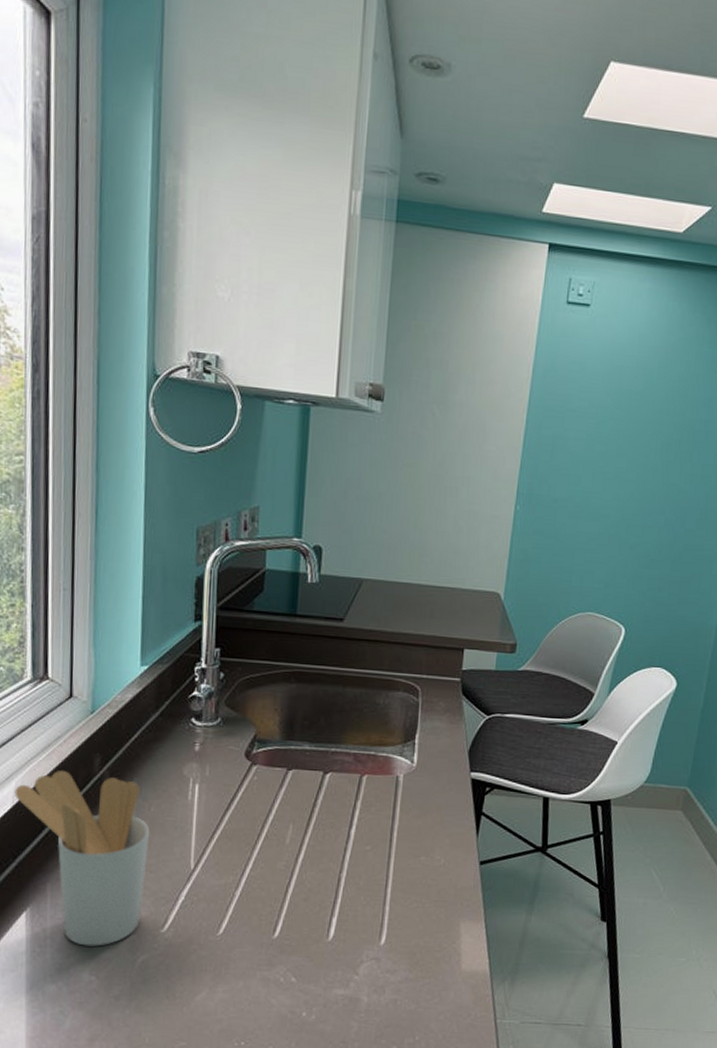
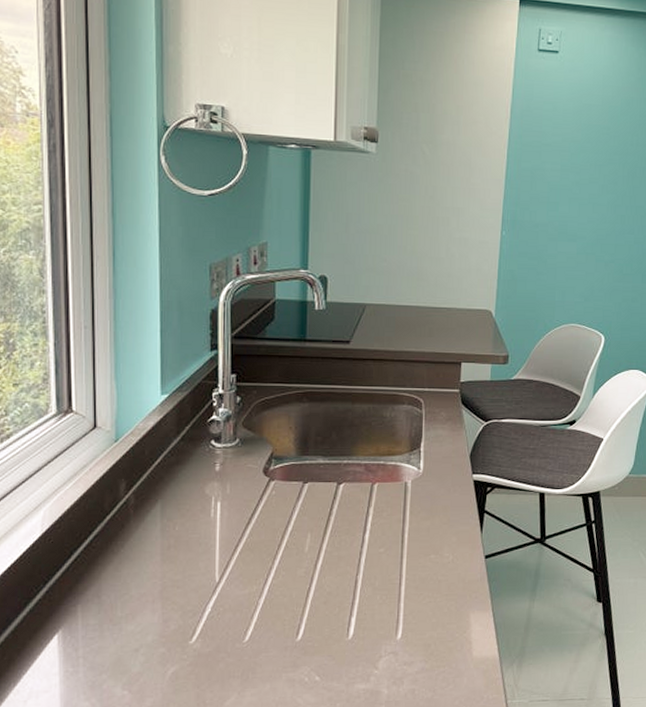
utensil holder: present [14,769,150,946] -> none [43,496,176,662]

